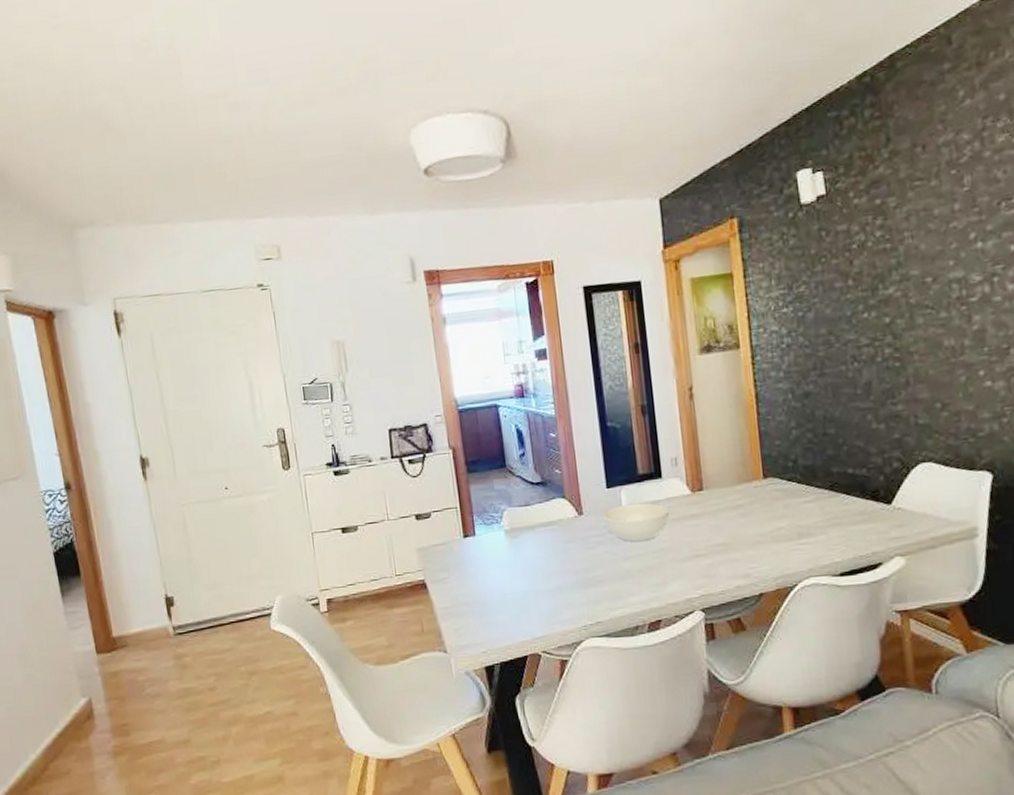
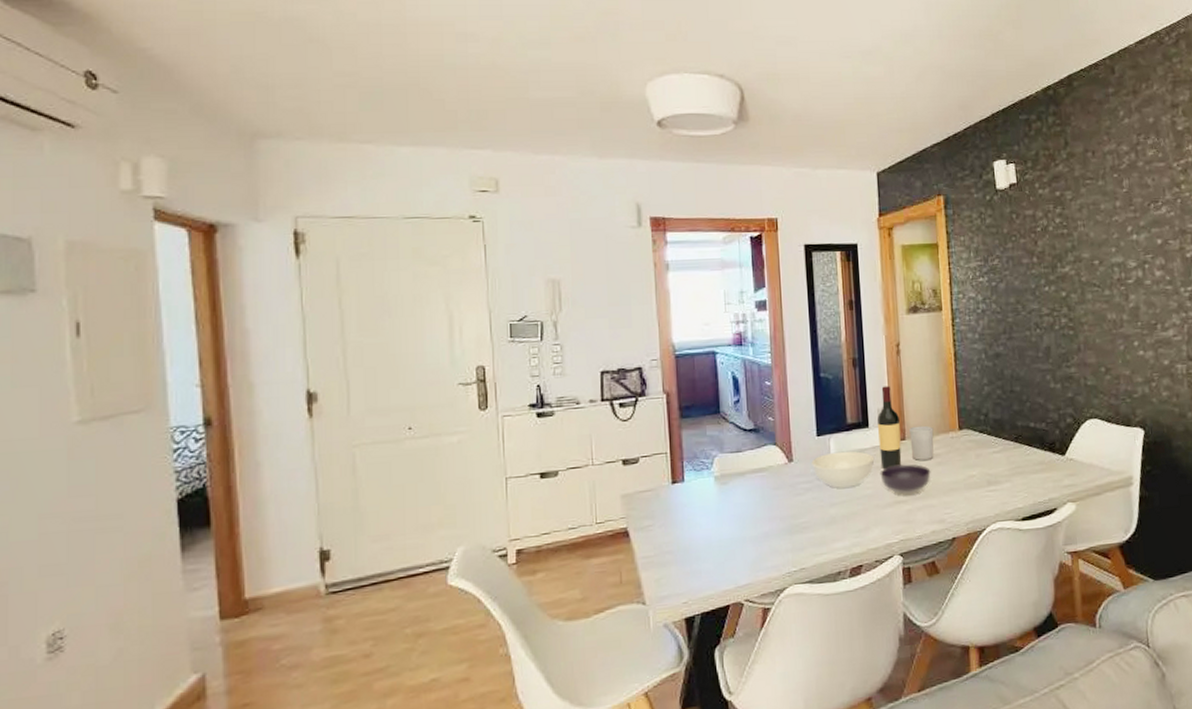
wine bottle: none [670,433,700,521] -> present [877,386,902,469]
bowl: none [676,515,733,550] -> present [880,464,931,496]
candle holder: none [707,474,736,513] -> present [909,425,934,461]

